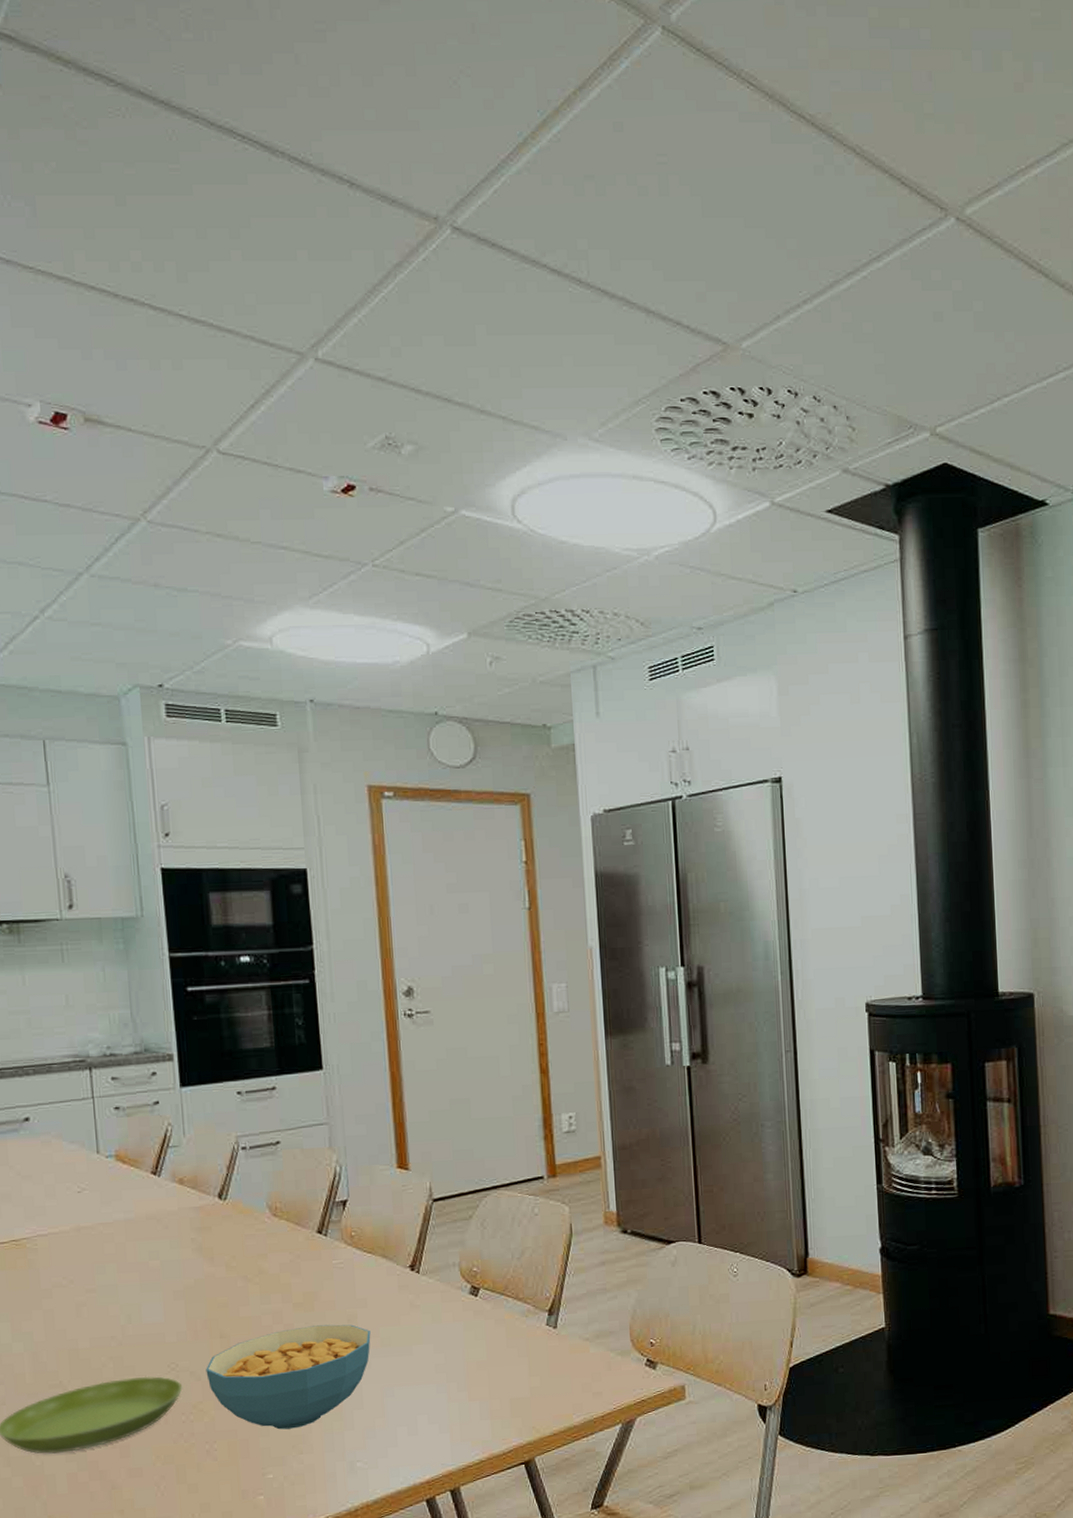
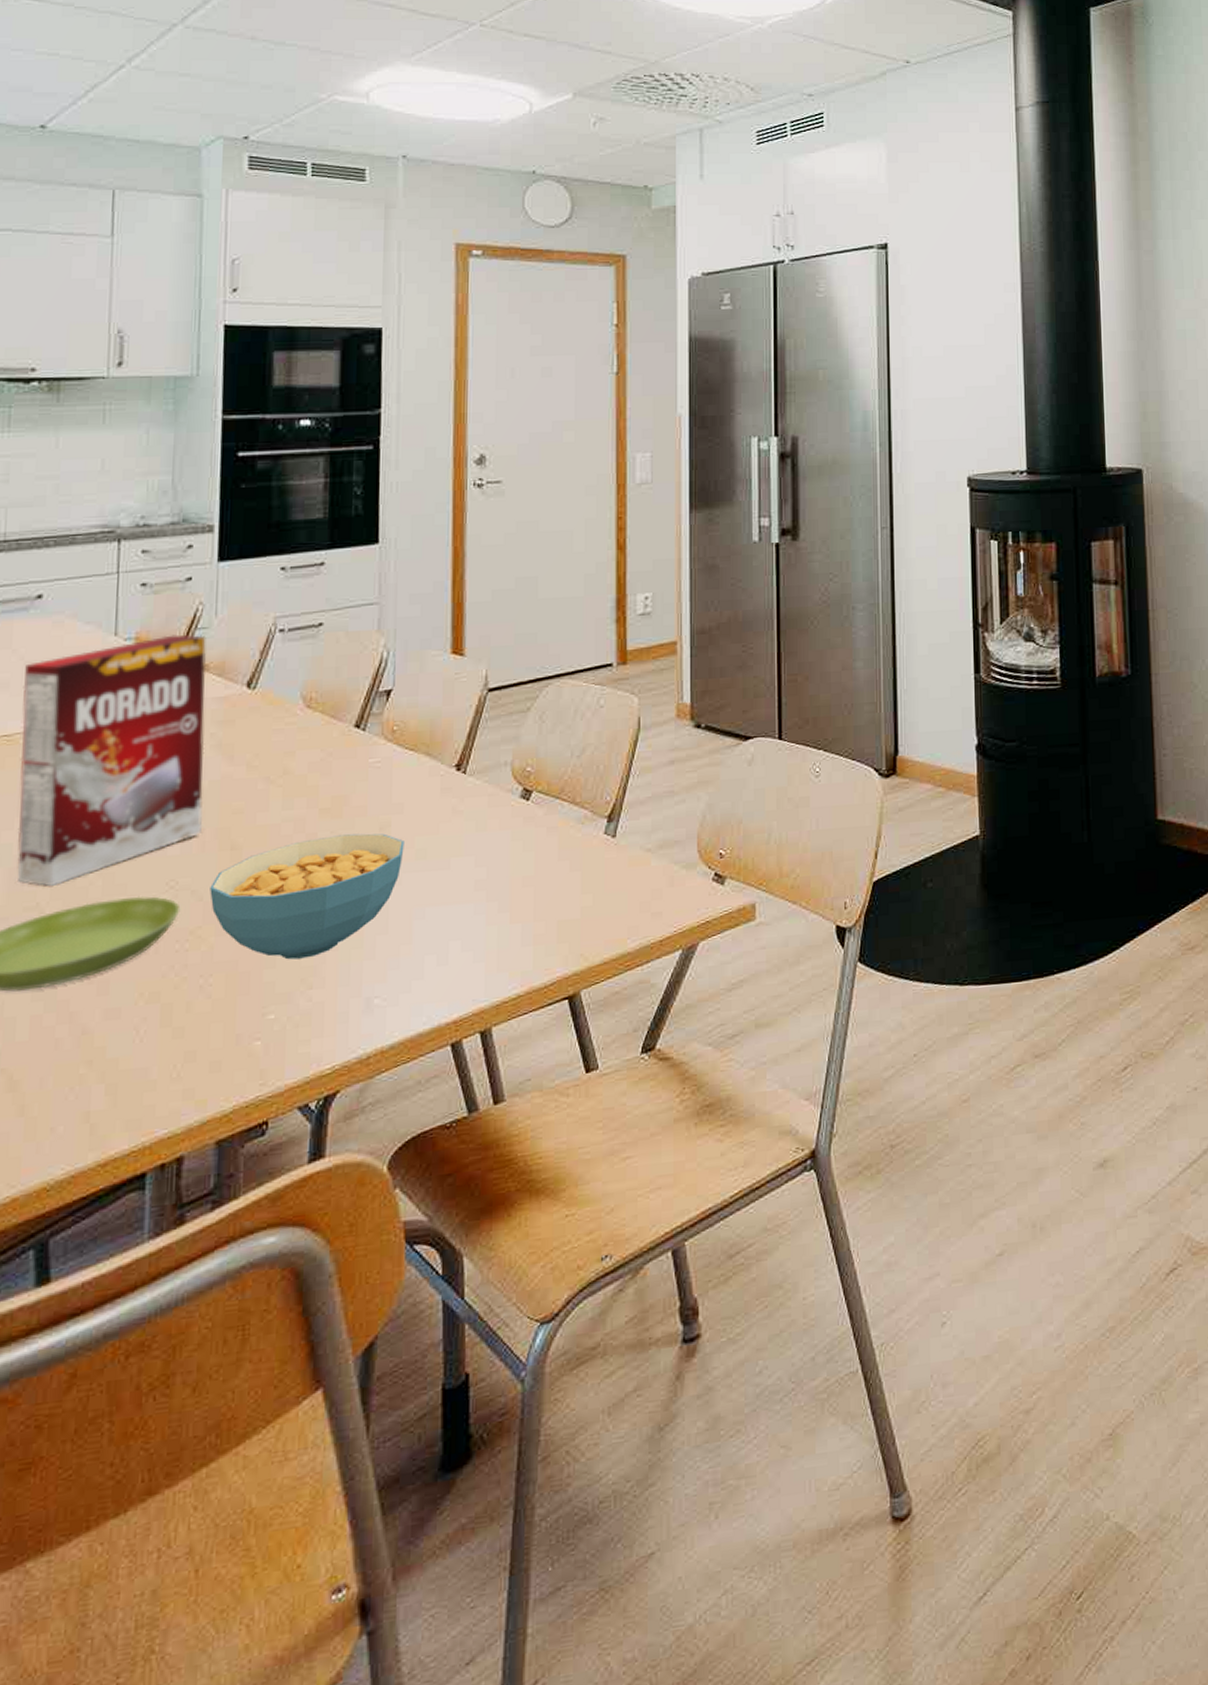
cereal box: none [23,1152,194,1369] -> present [17,634,207,887]

